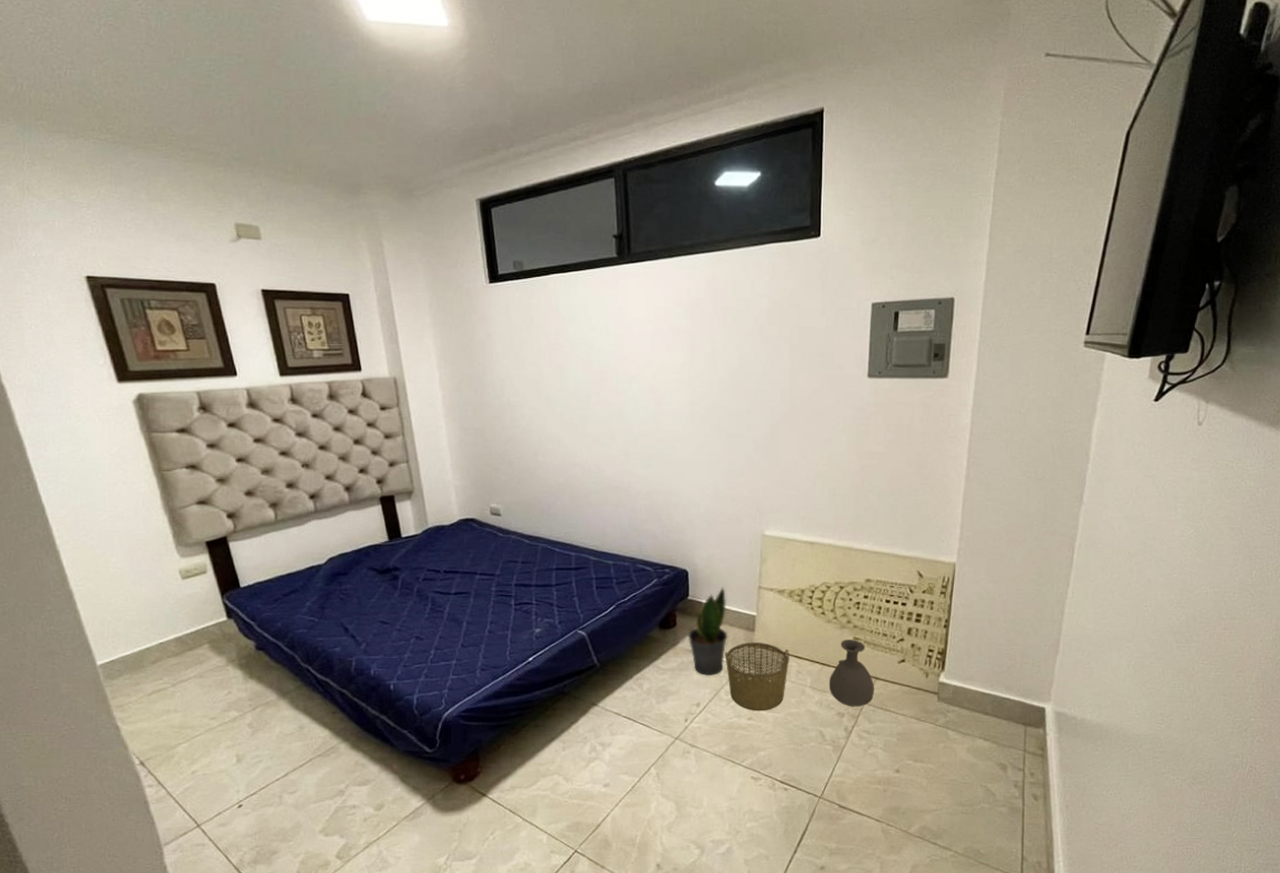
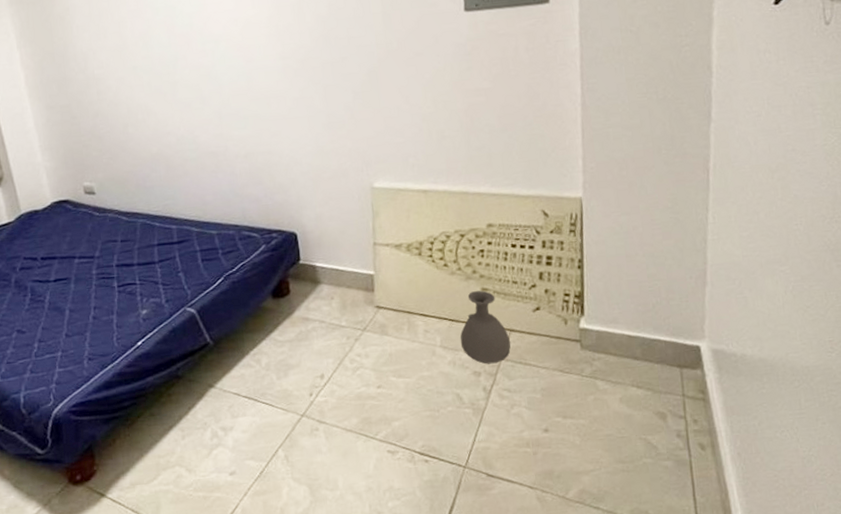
potted plant: present [688,587,728,675] -> none [303,247,347,344]
basket: present [725,642,790,711] -> none [345,302,415,378]

